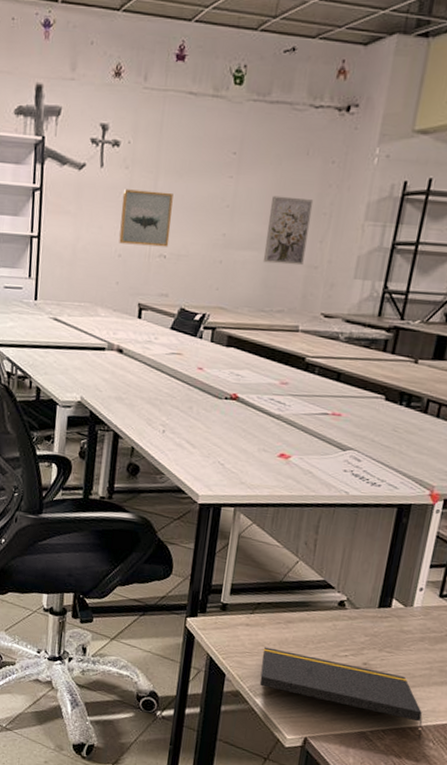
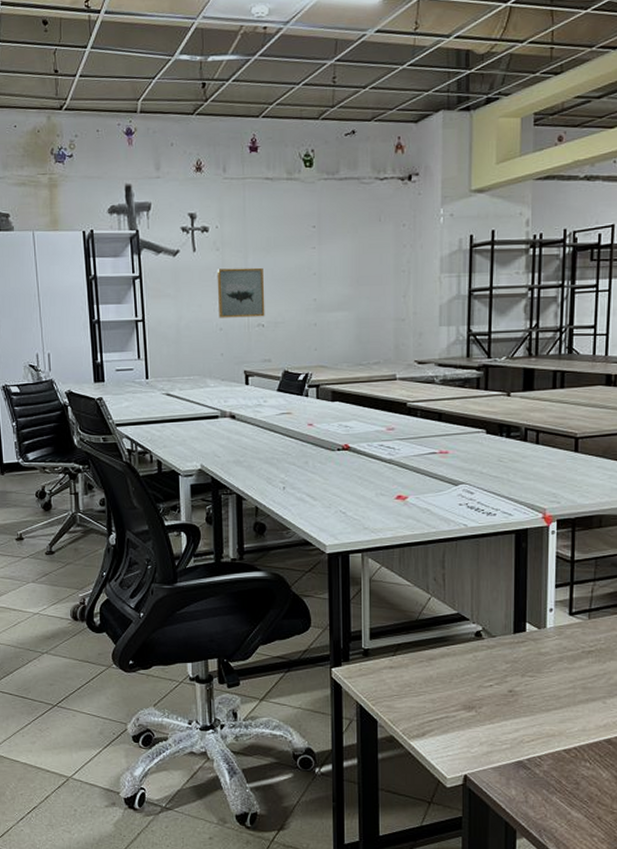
notepad: present [259,647,423,740] -> none [410,687,577,761]
wall art: present [262,195,314,266] -> none [353,259,392,321]

